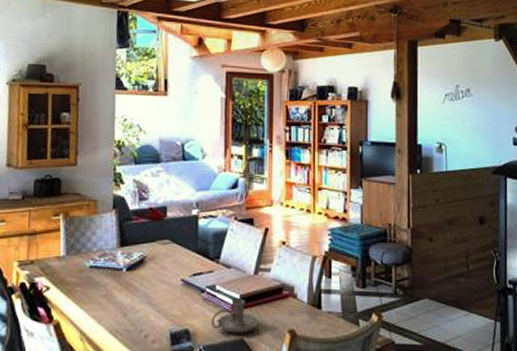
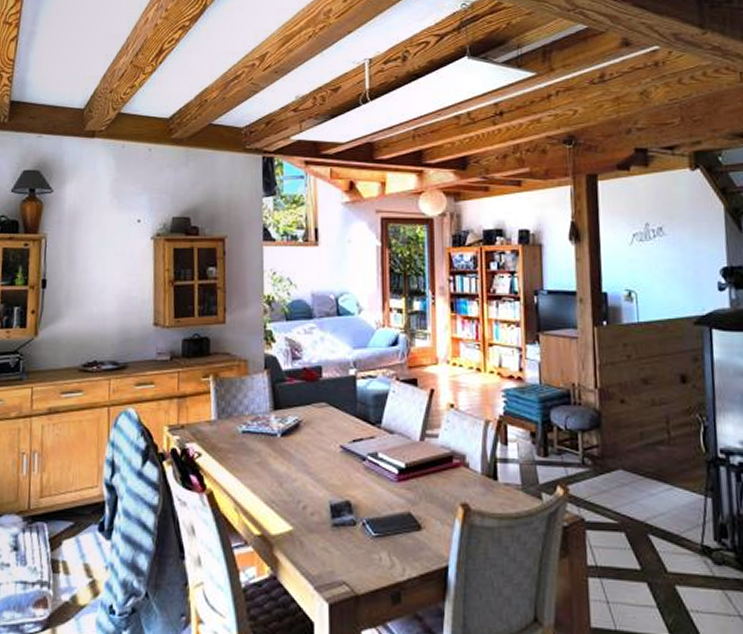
candle holder: present [211,299,259,334] -> none [374,468,427,507]

